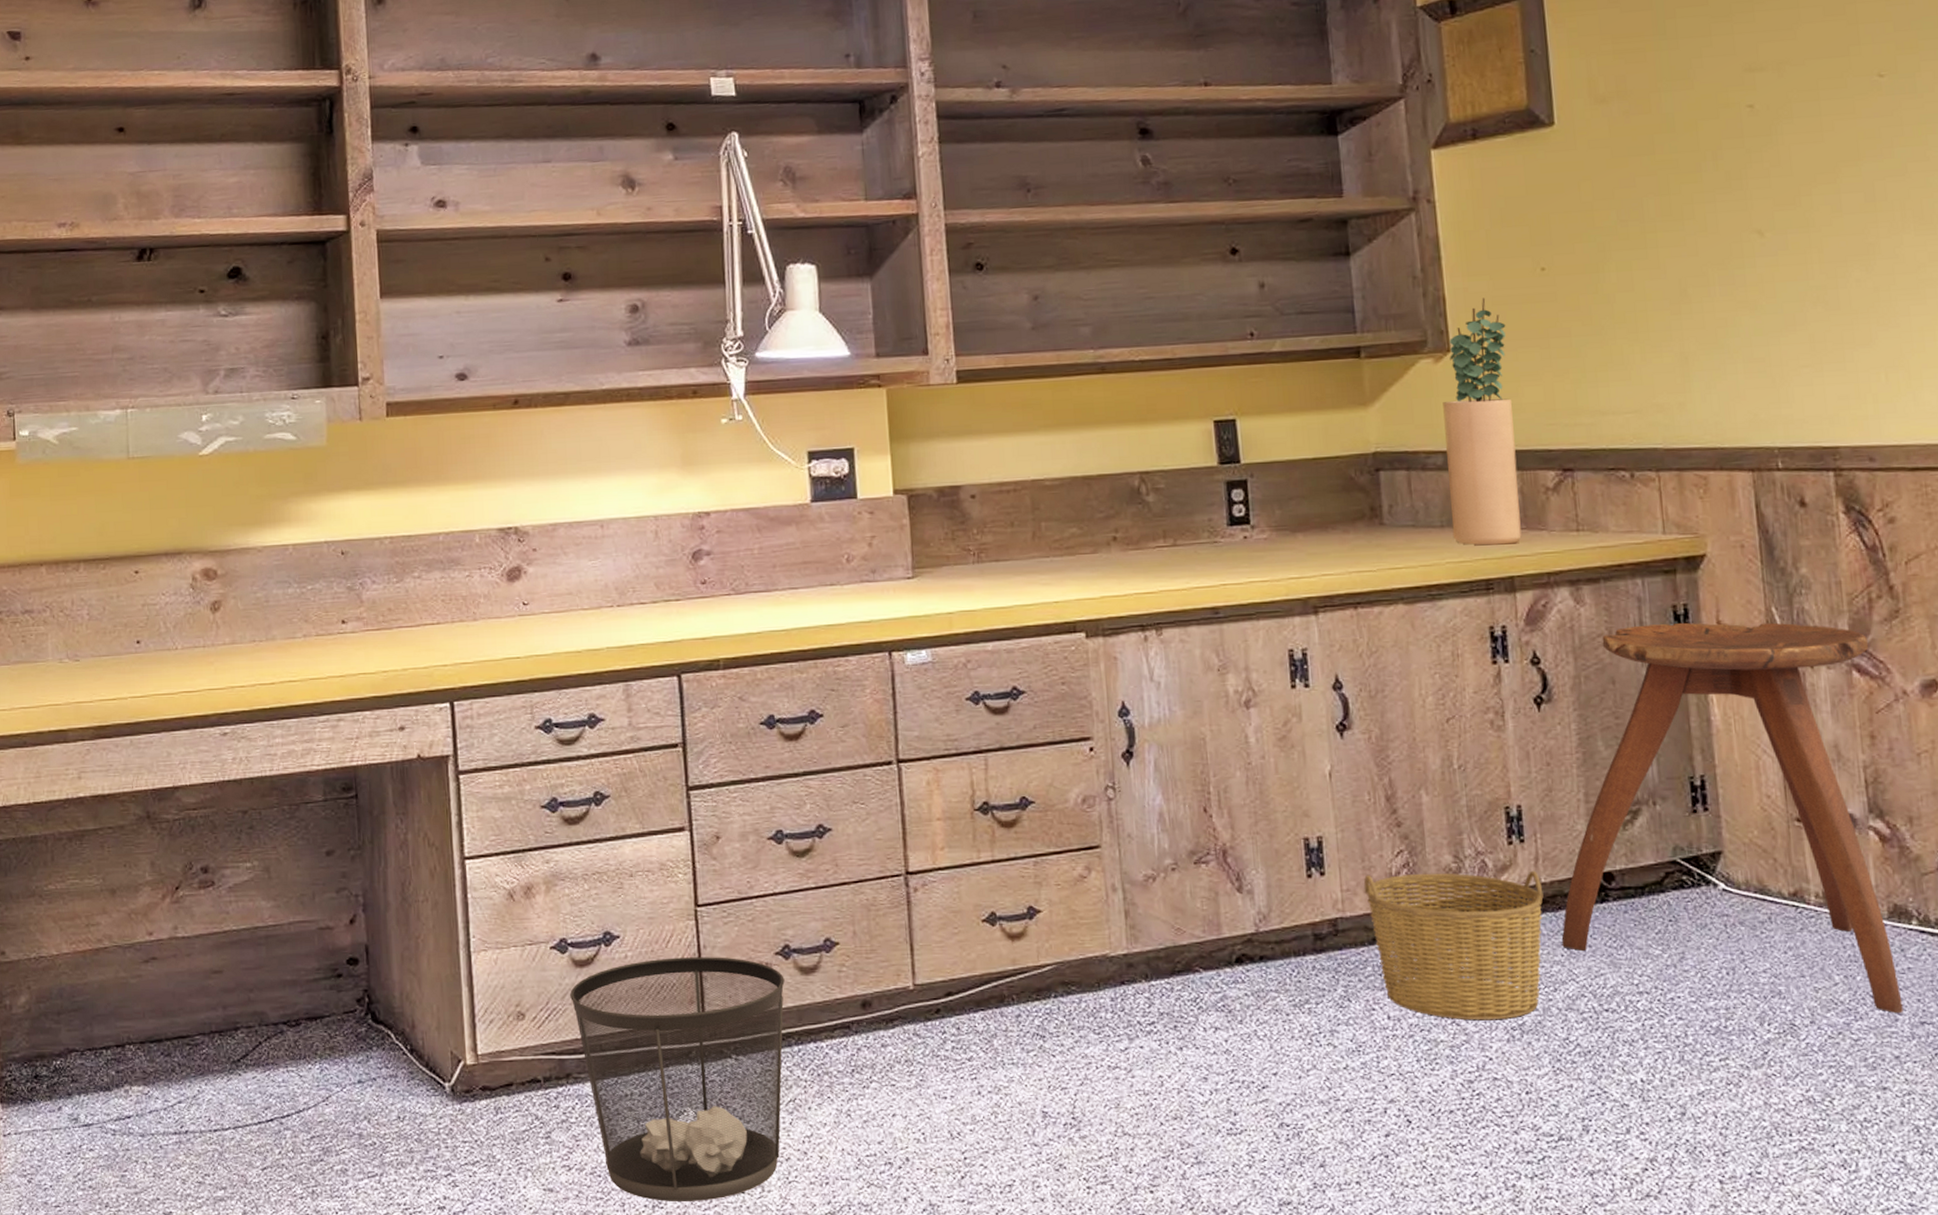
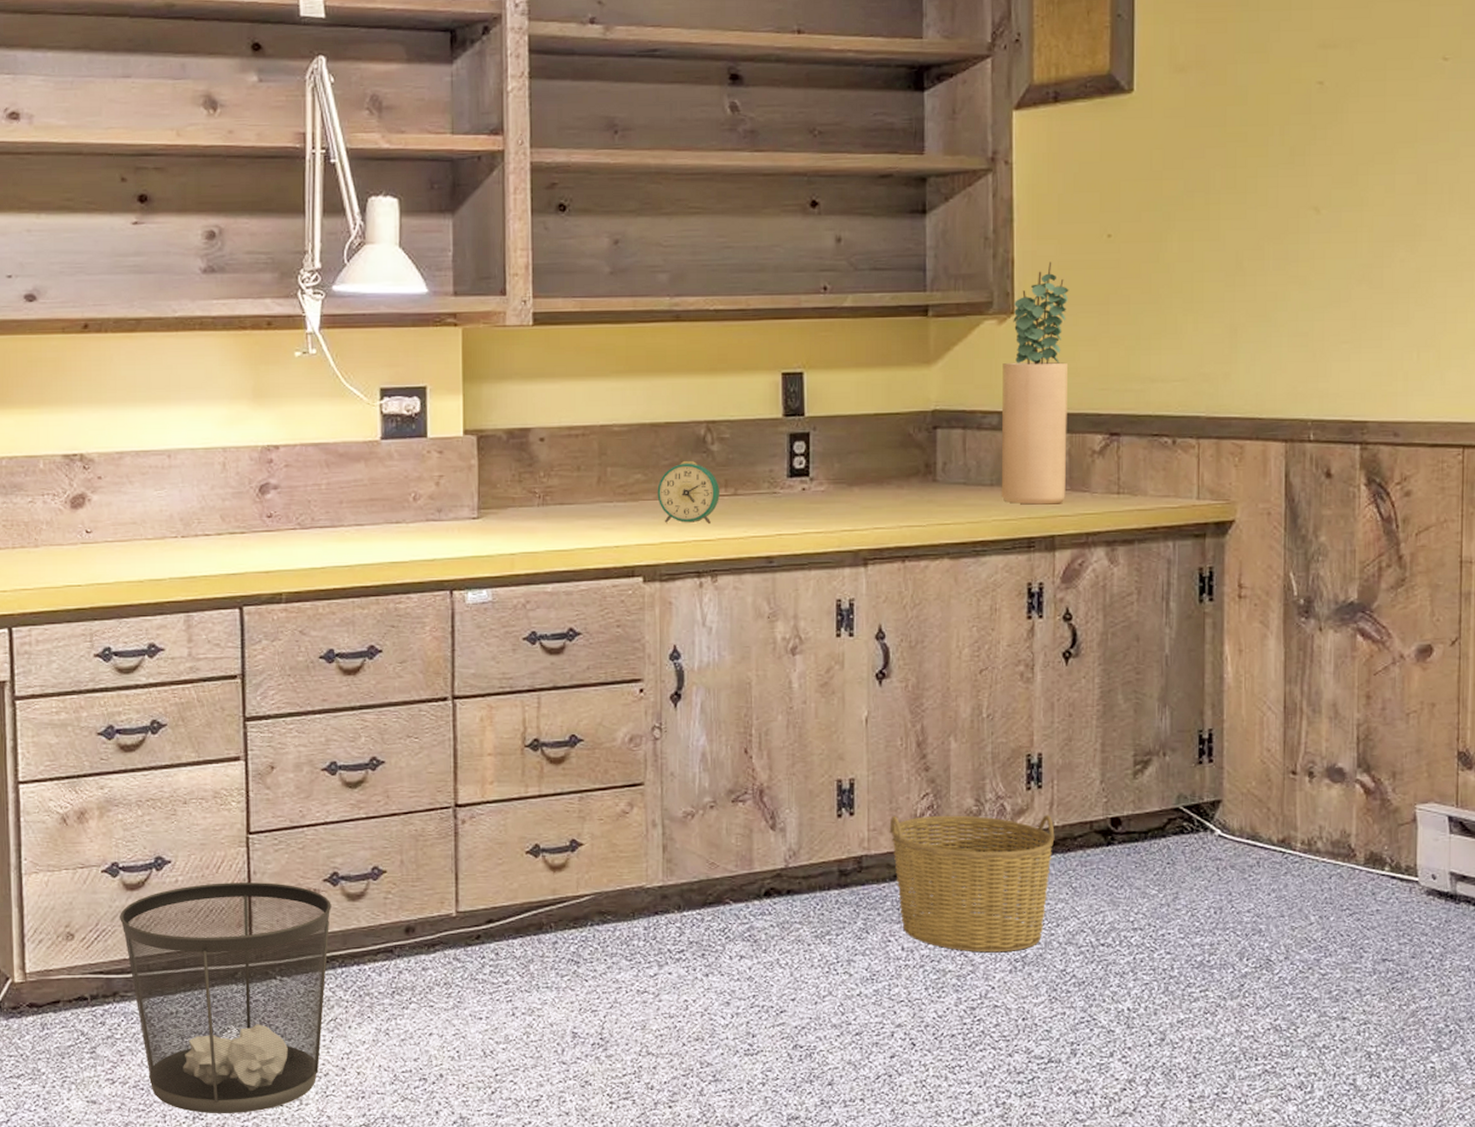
alarm clock: none [1094,512,1159,577] -> present [657,460,719,525]
stool: present [1561,622,1903,1014] -> none [1067,584,1373,952]

